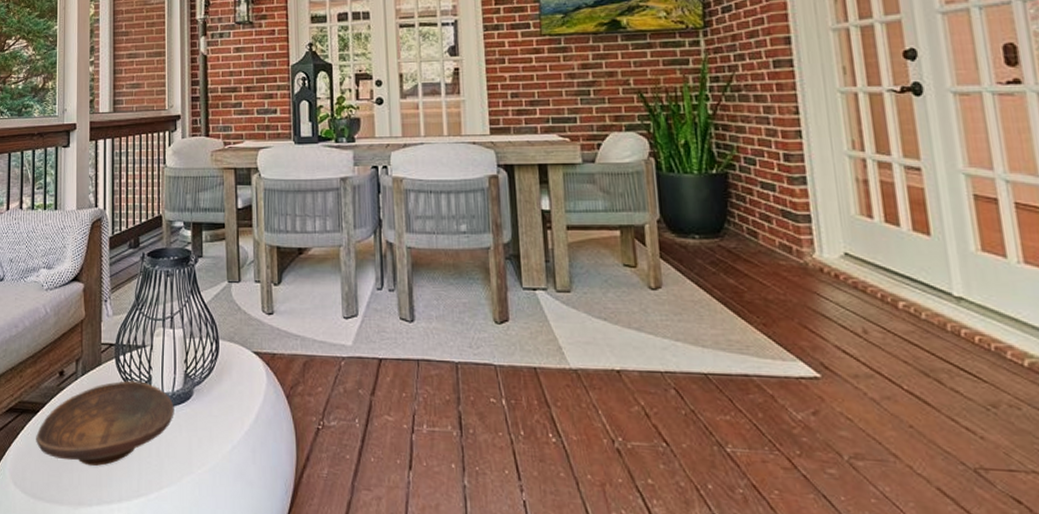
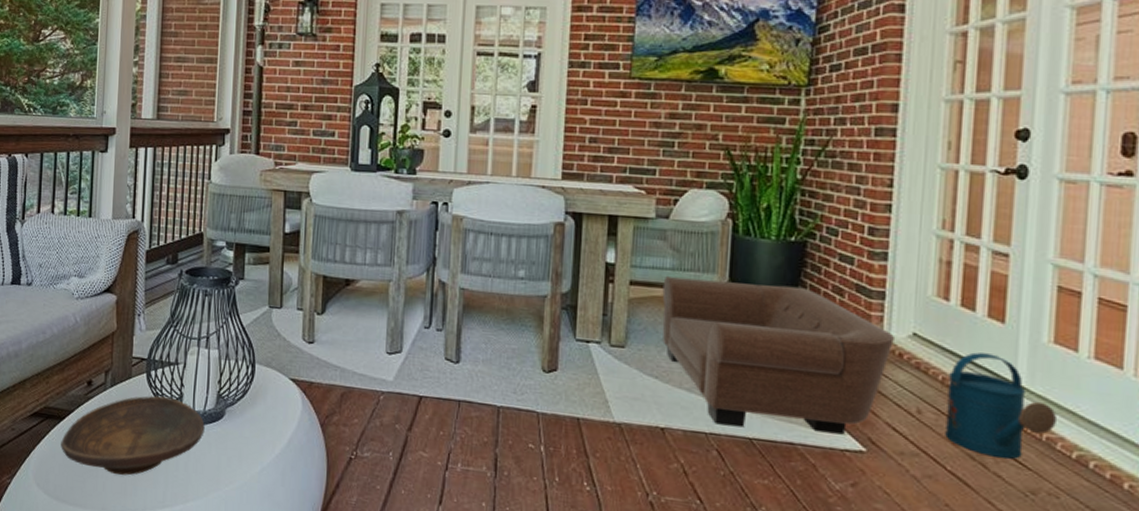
dog bed: none [598,217,829,363] -> present [662,275,896,435]
watering can: none [887,267,1003,372] -> present [945,352,1058,459]

